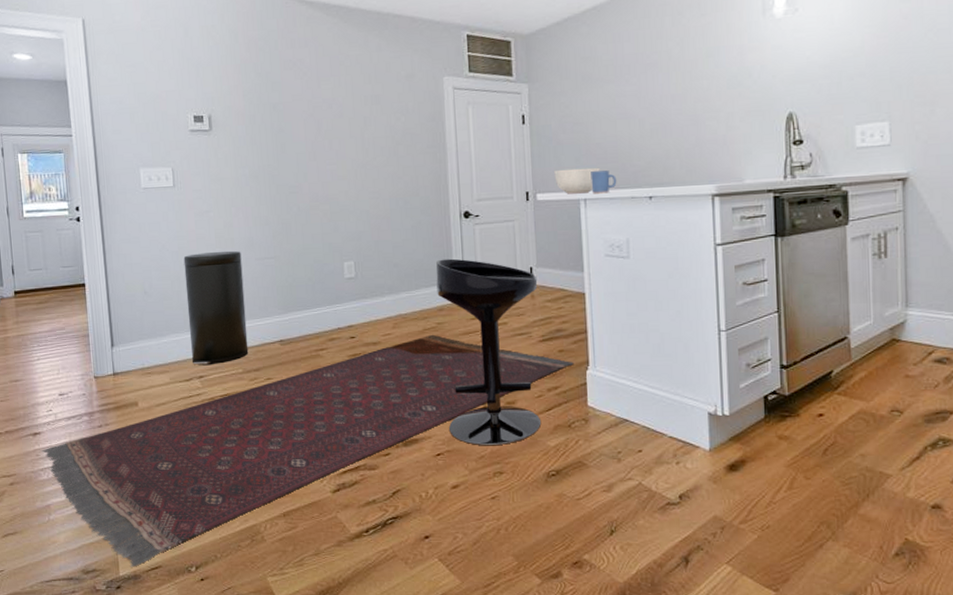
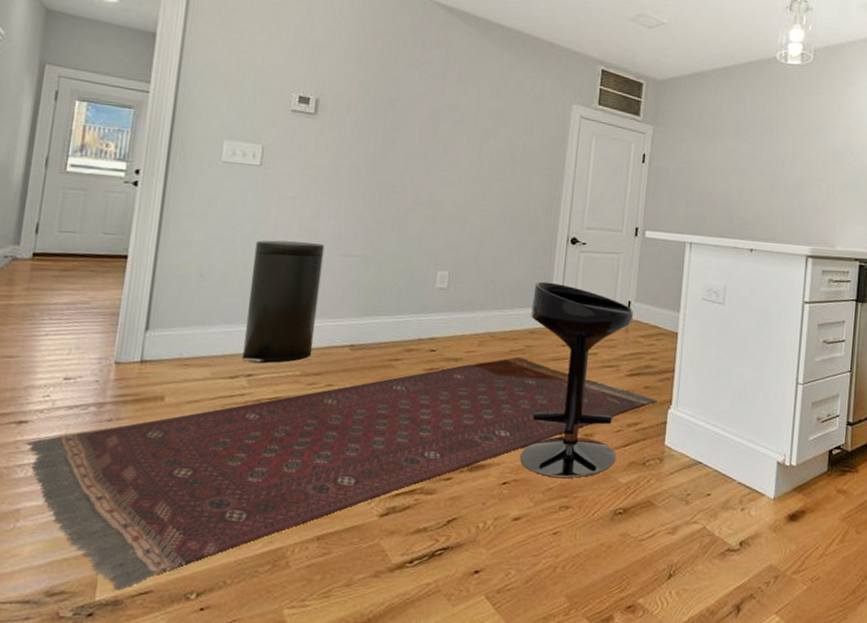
bowl: present [554,167,600,194] -> none [665,211,709,238]
mug: present [590,170,617,194] -> none [698,217,723,240]

